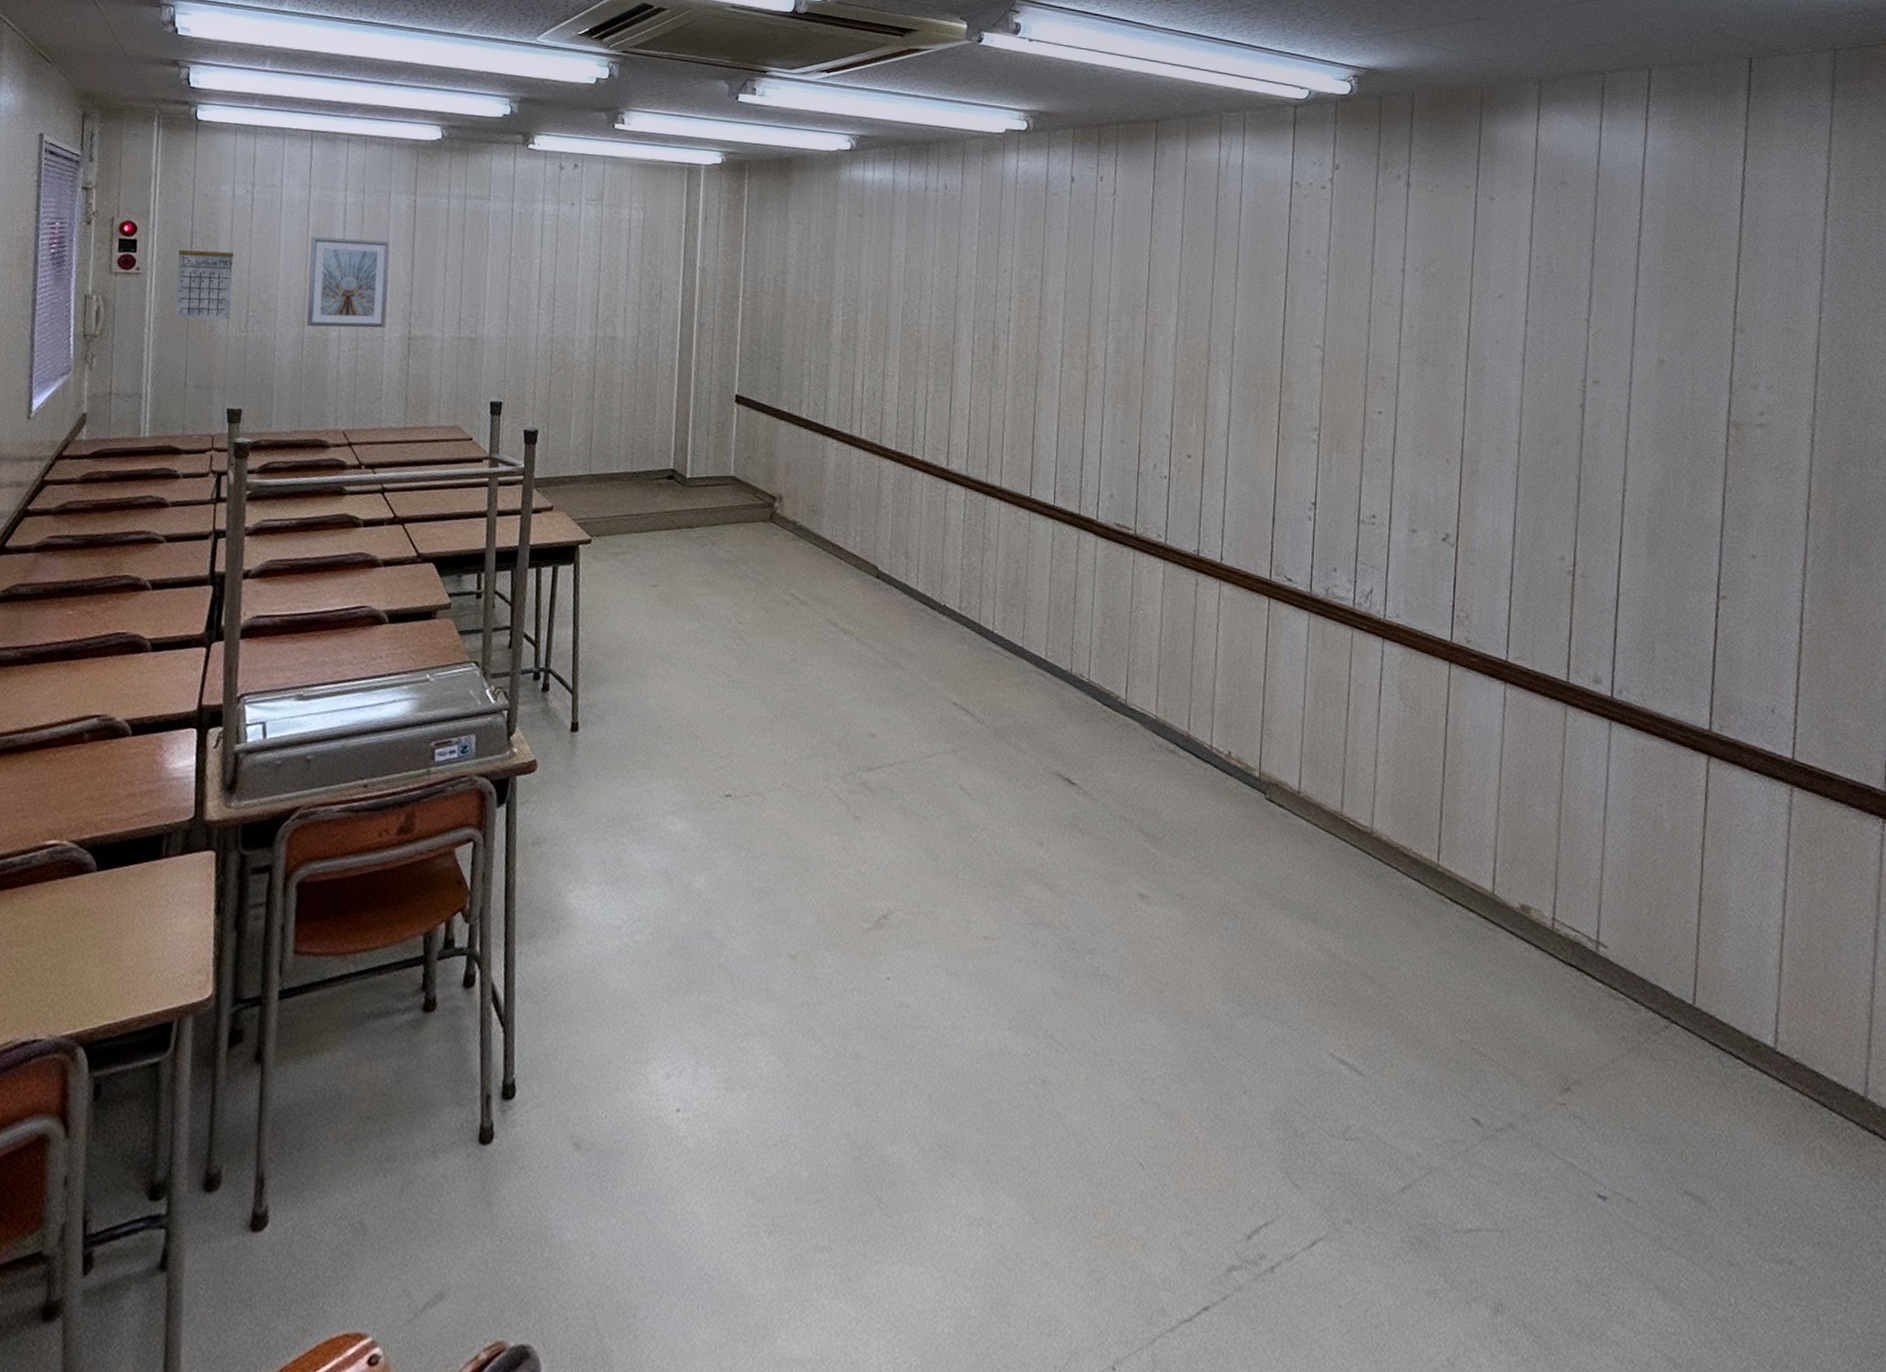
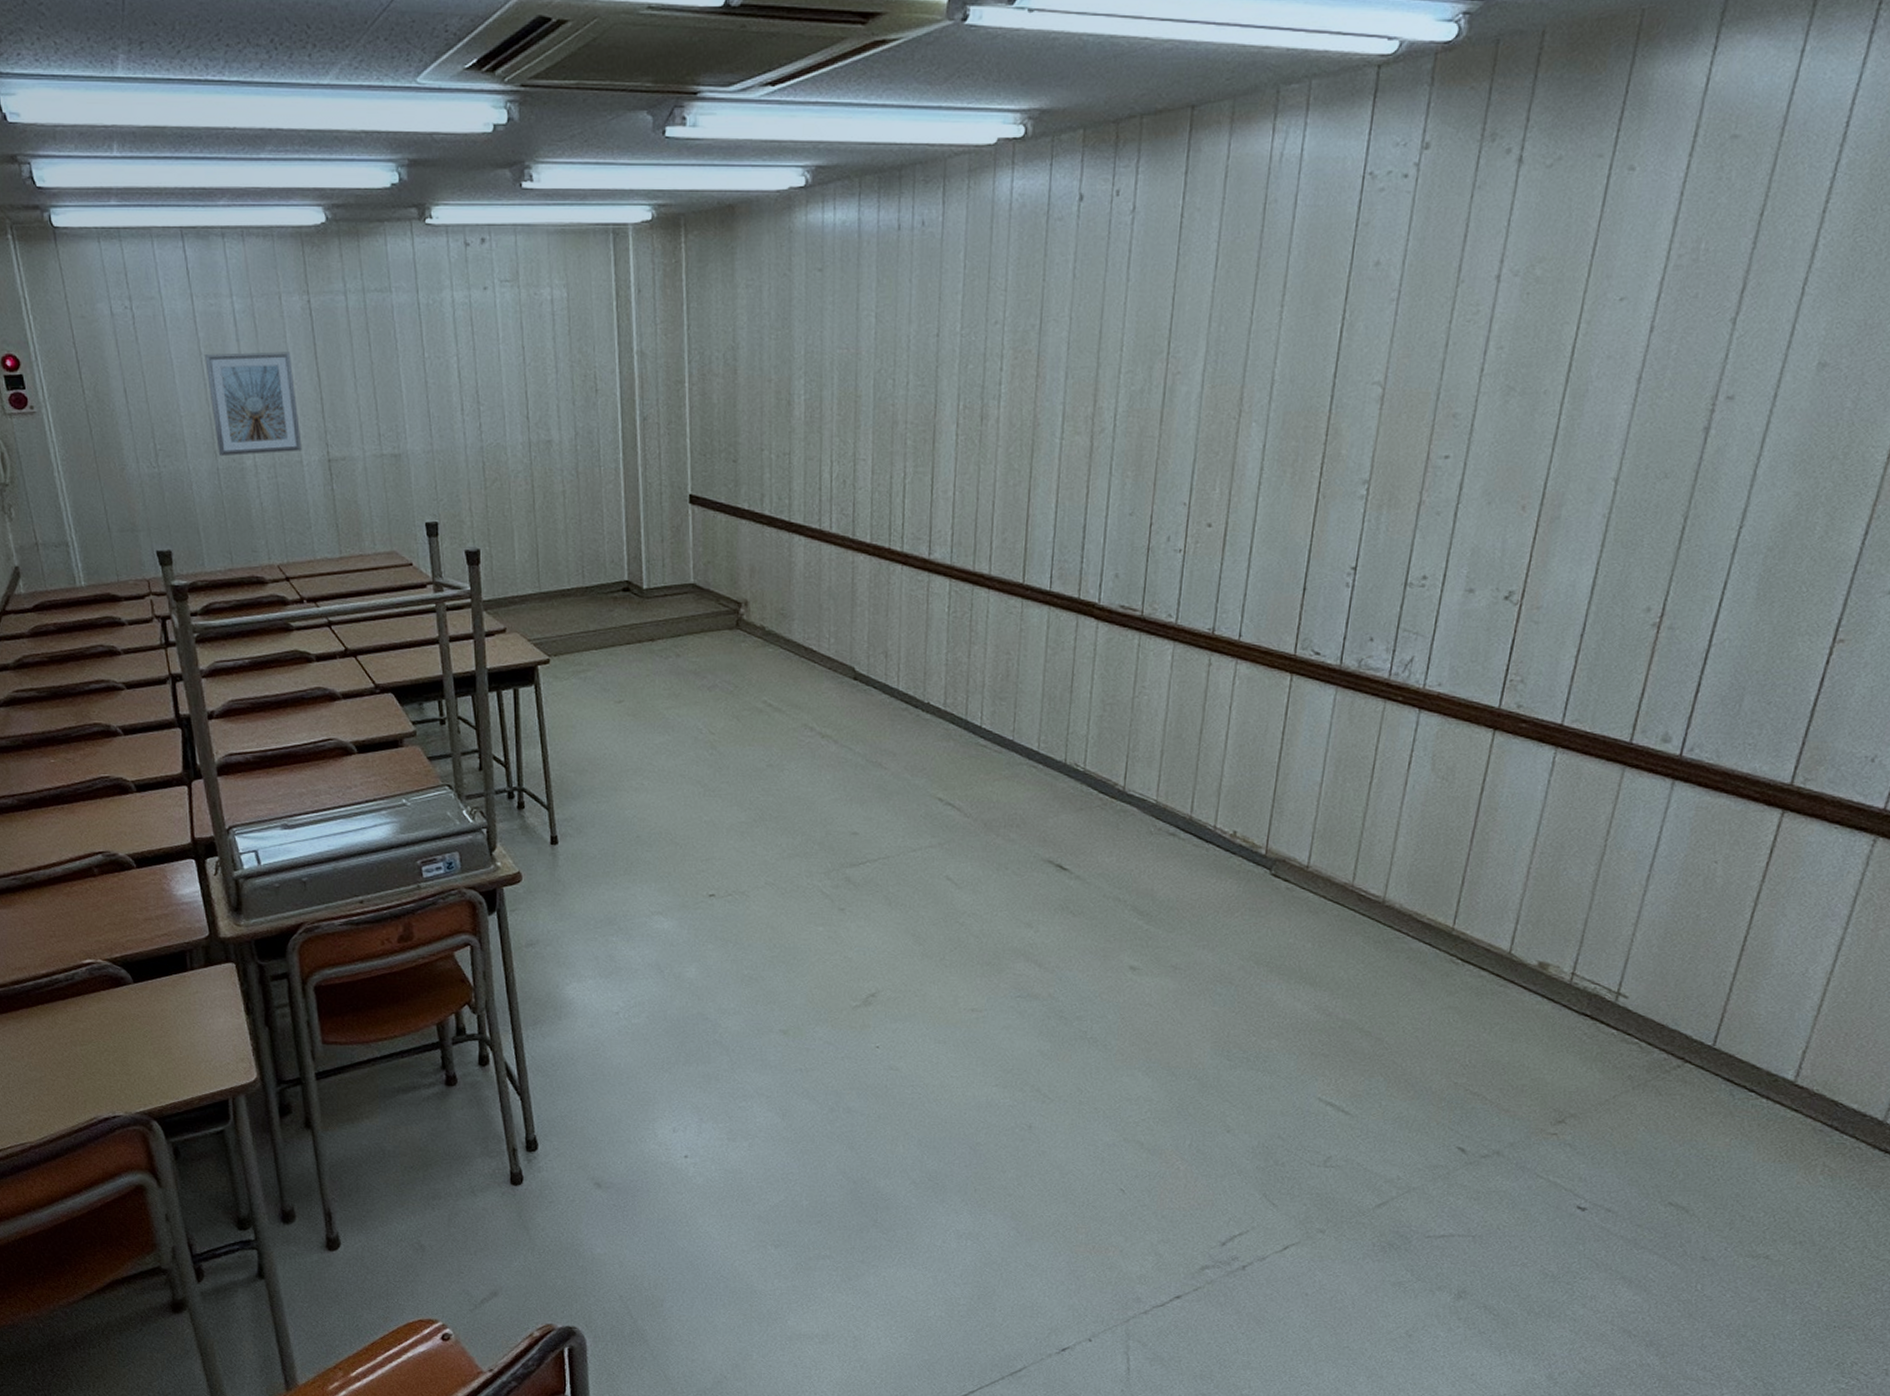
calendar: present [175,236,235,320] -> none [69,364,138,459]

